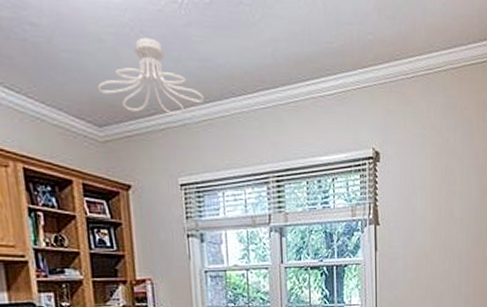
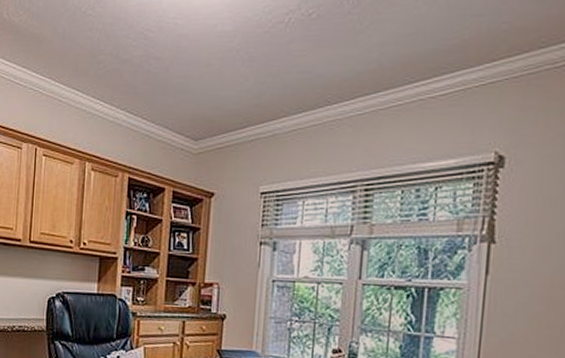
ceiling light fixture: present [97,37,205,115] -> none [199,57,298,127]

